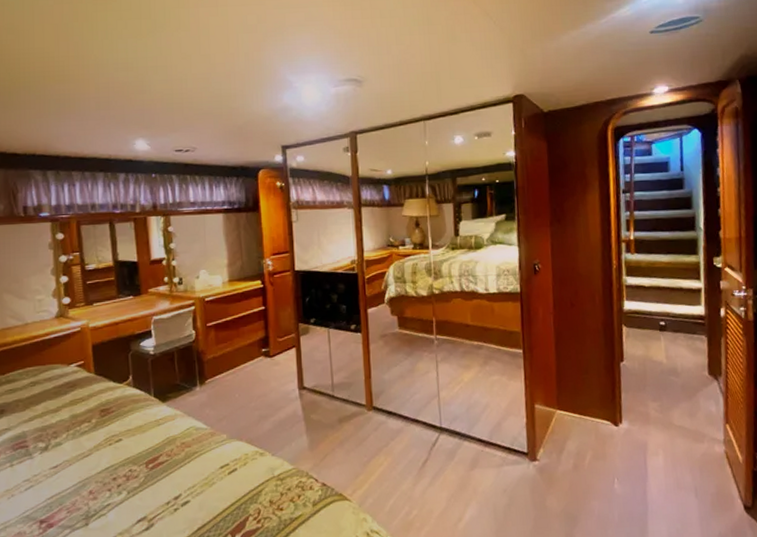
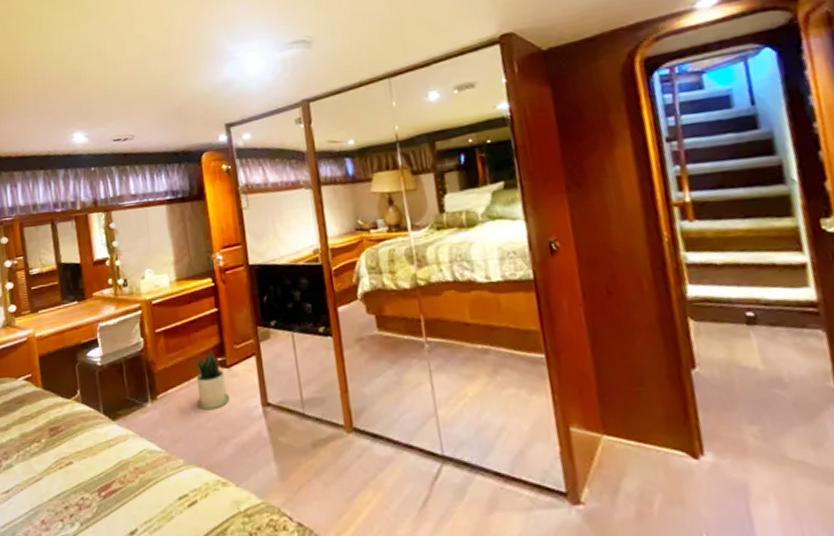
planter: none [241,342,272,392] -> present [195,350,230,409]

